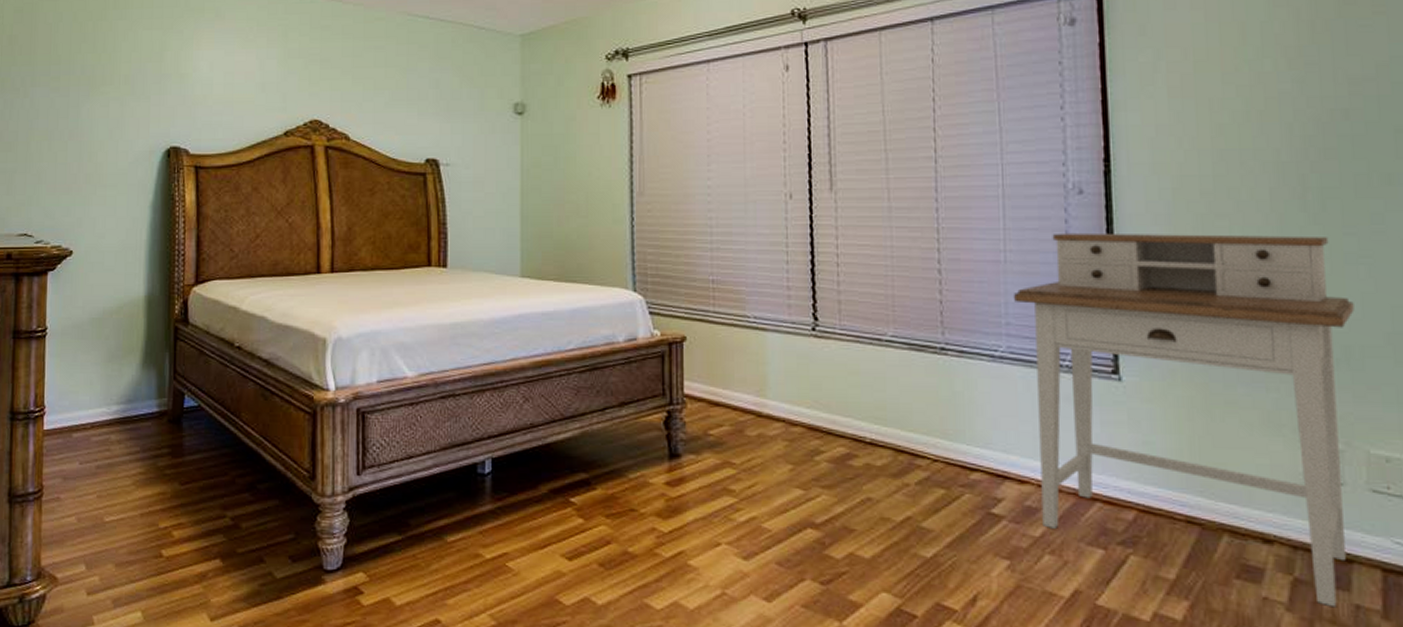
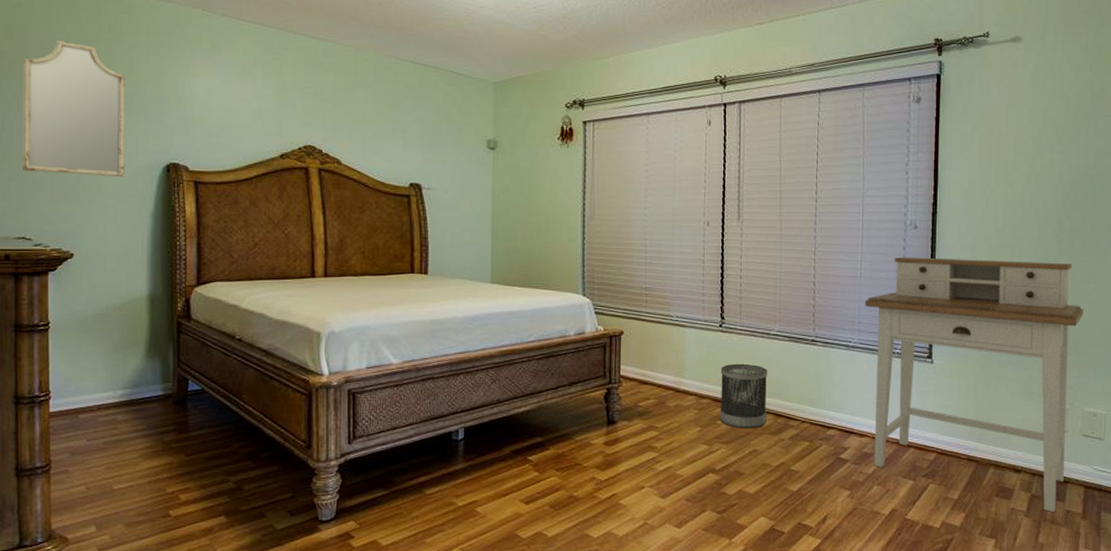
home mirror: none [27,20,129,165] -> present [23,39,126,177]
wastebasket: none [816,379,883,468] -> present [719,363,768,429]

